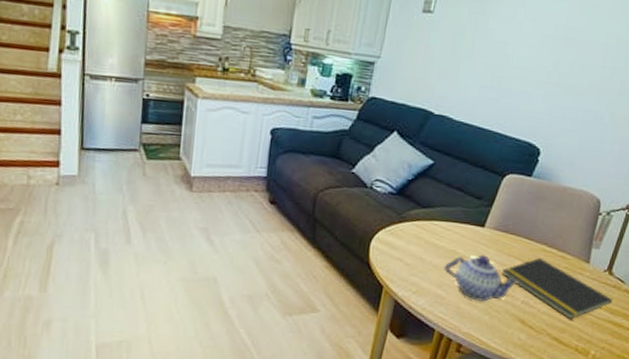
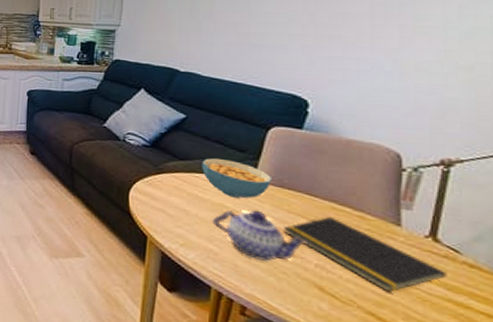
cereal bowl: none [441,205,501,245] -> present [202,157,273,199]

